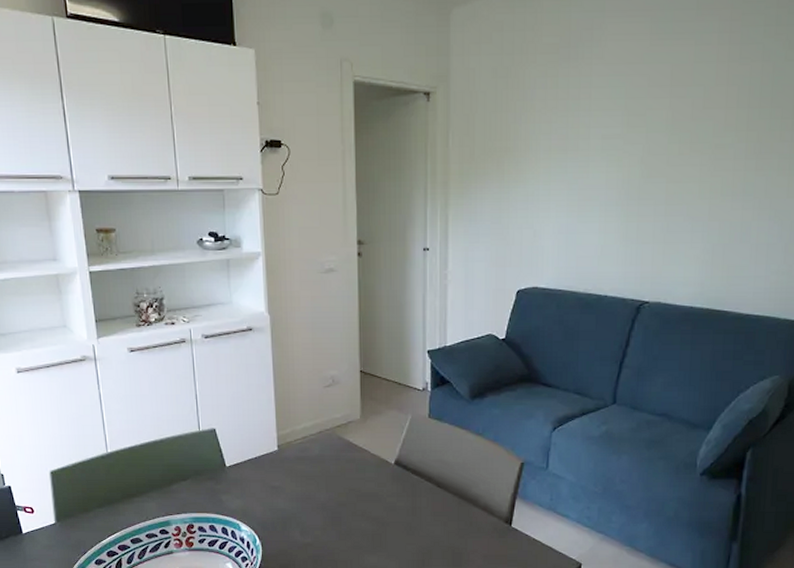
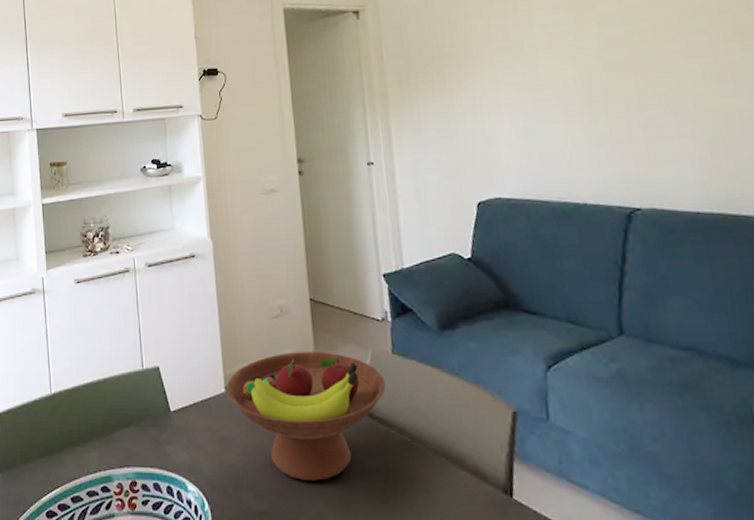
fruit bowl: none [279,416,420,519] -> present [226,352,386,481]

